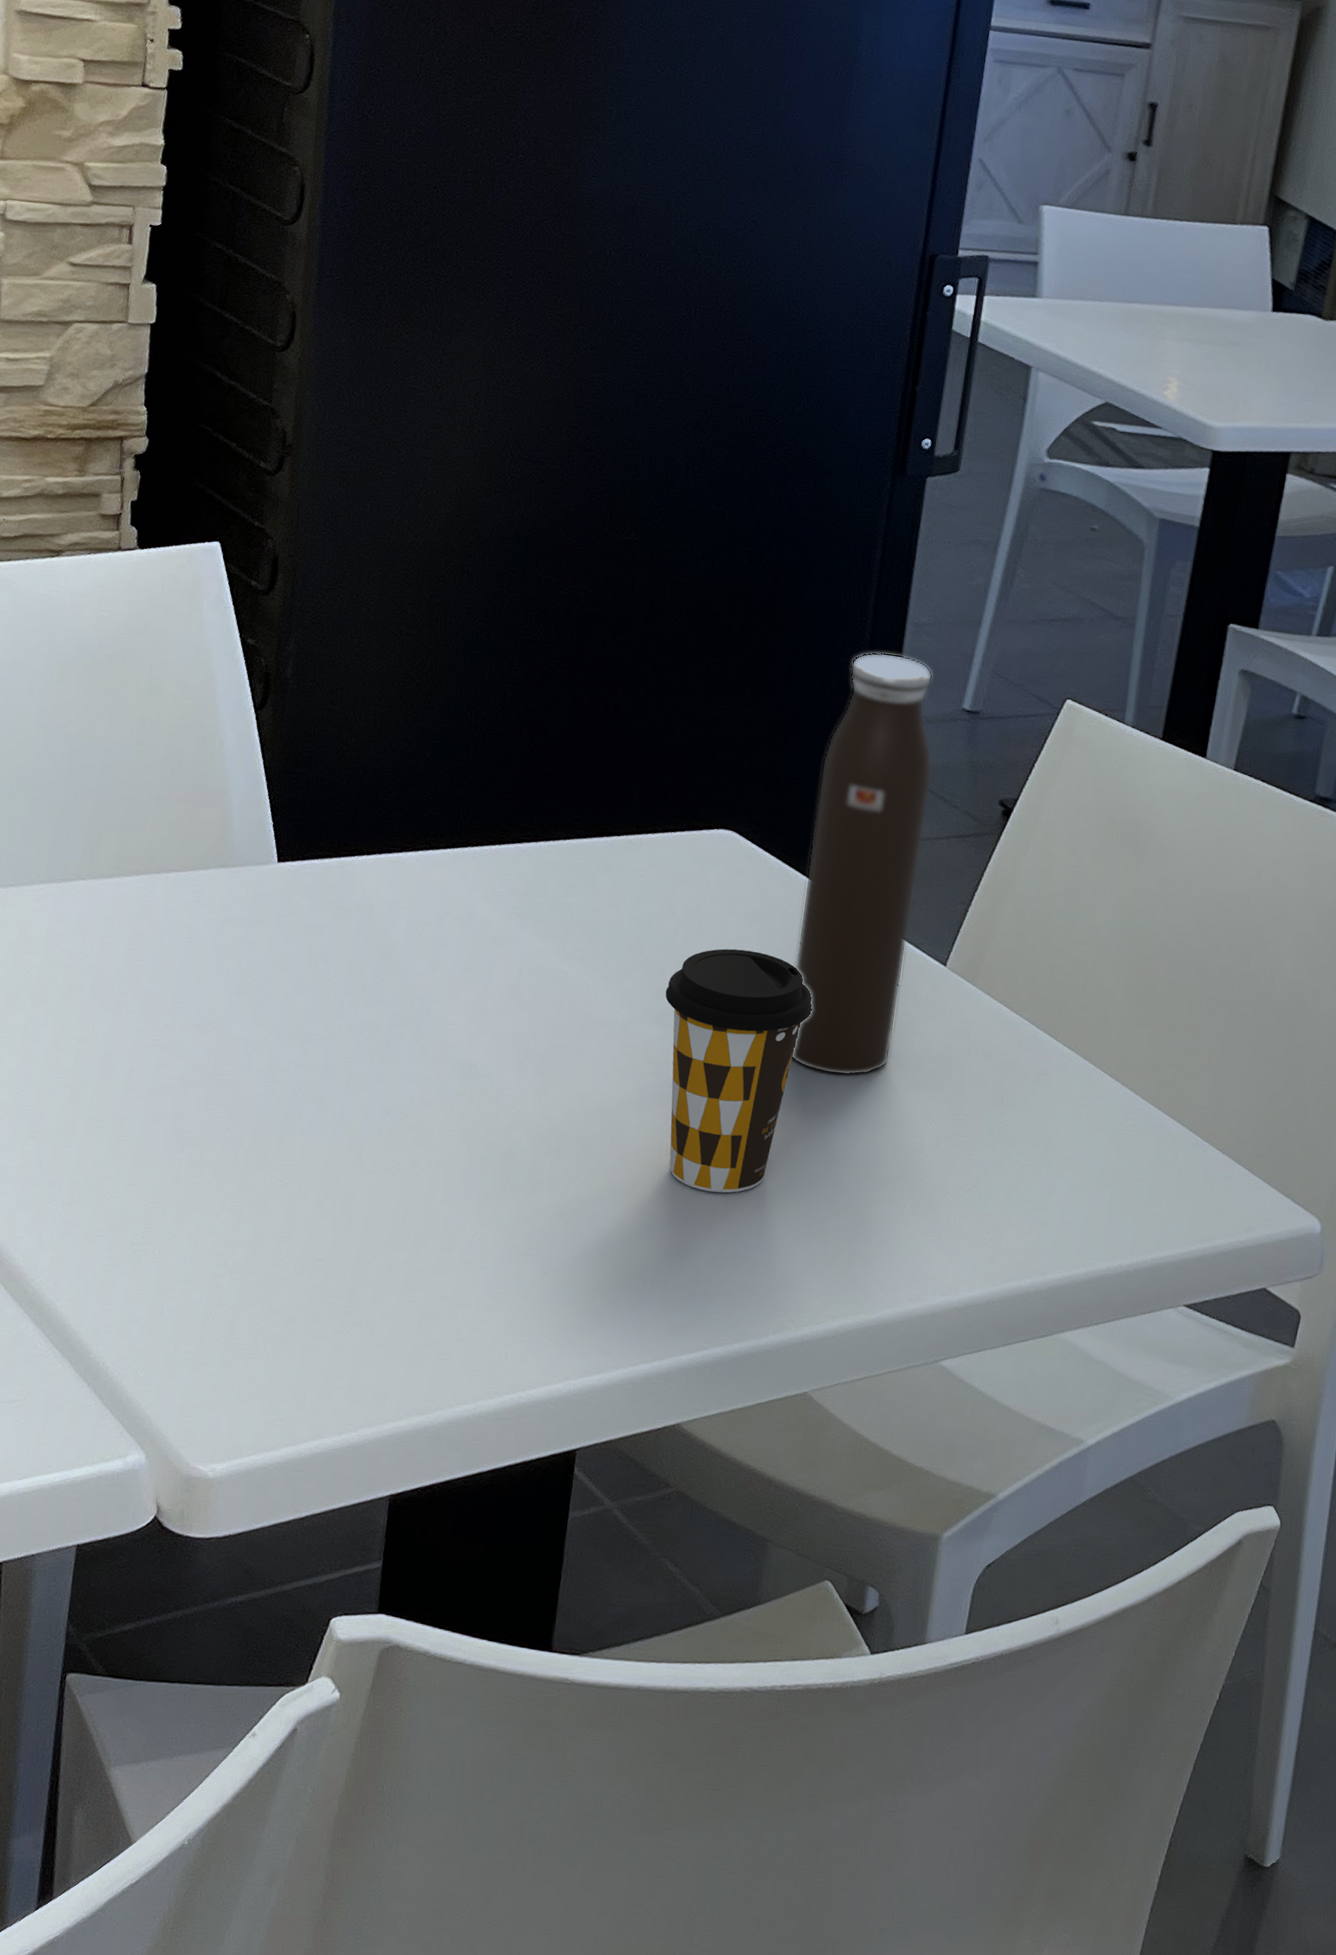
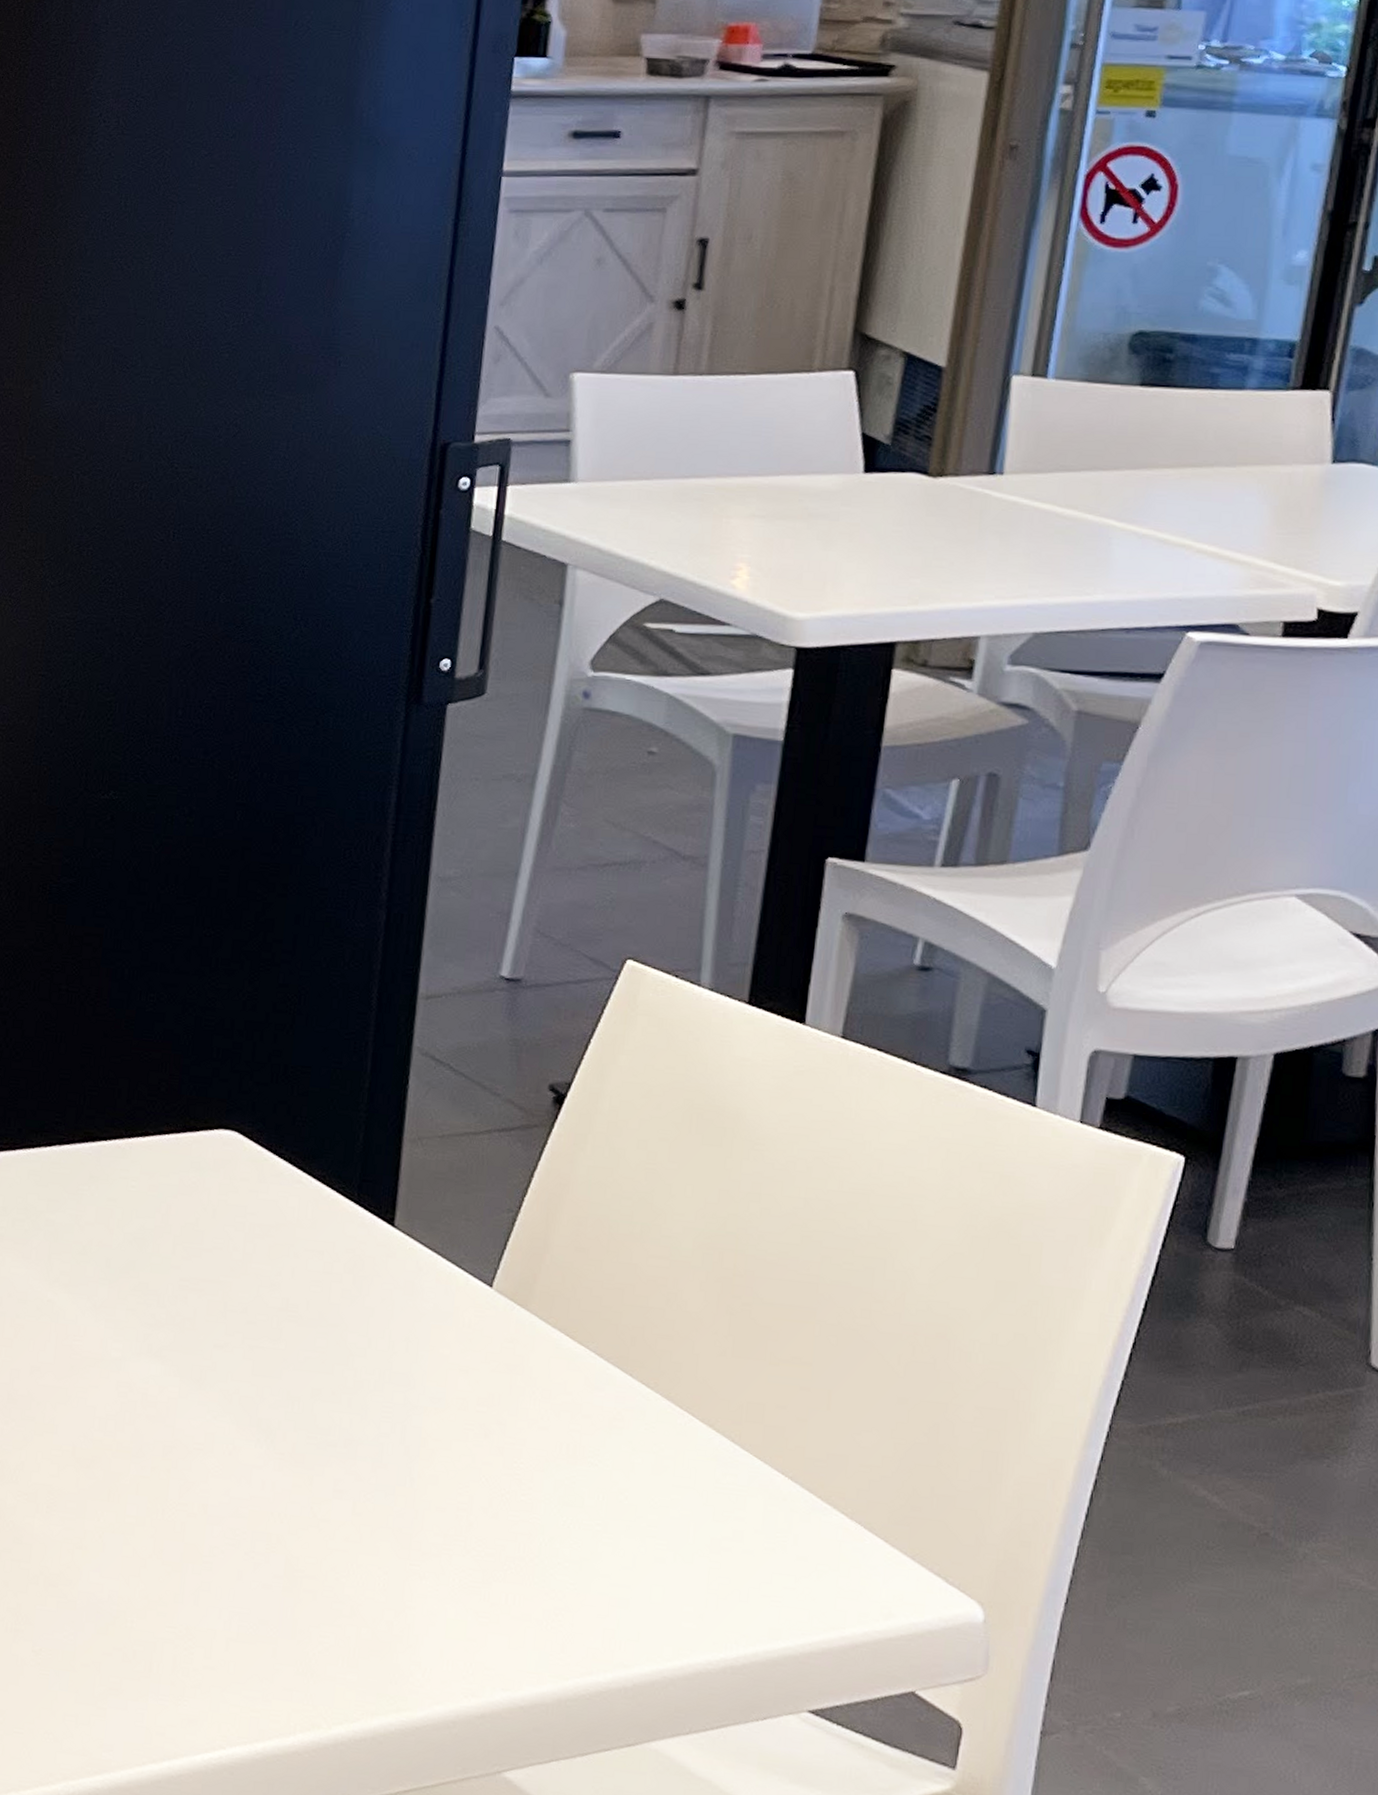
coffee cup: present [665,948,812,1193] -> none [163,1270,334,1561]
water bottle: present [791,652,933,1076] -> none [312,913,467,1422]

